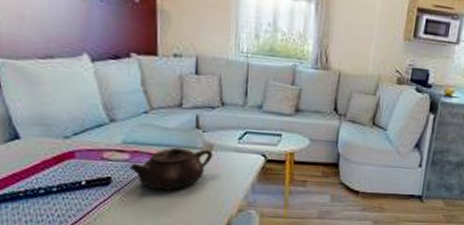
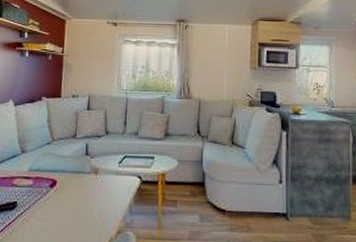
teapot: present [130,147,213,190] -> none [32,173,98,213]

